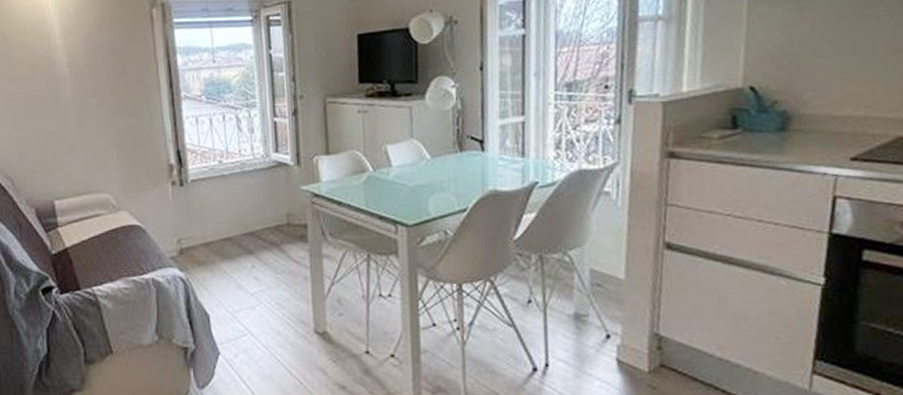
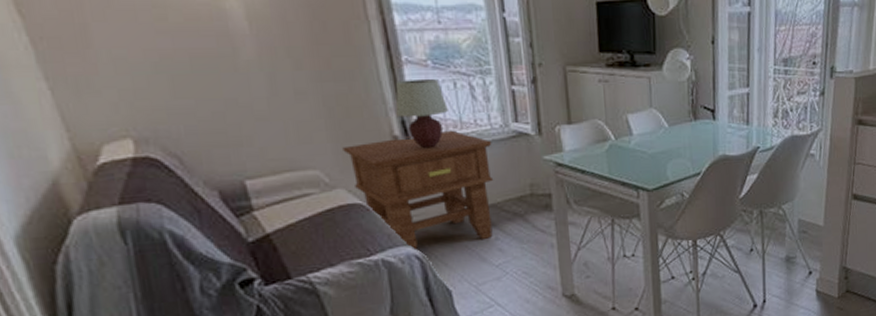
side table: none [129,159,254,271] -> present [342,130,494,249]
table lamp: none [173,113,217,177] -> present [395,79,448,149]

